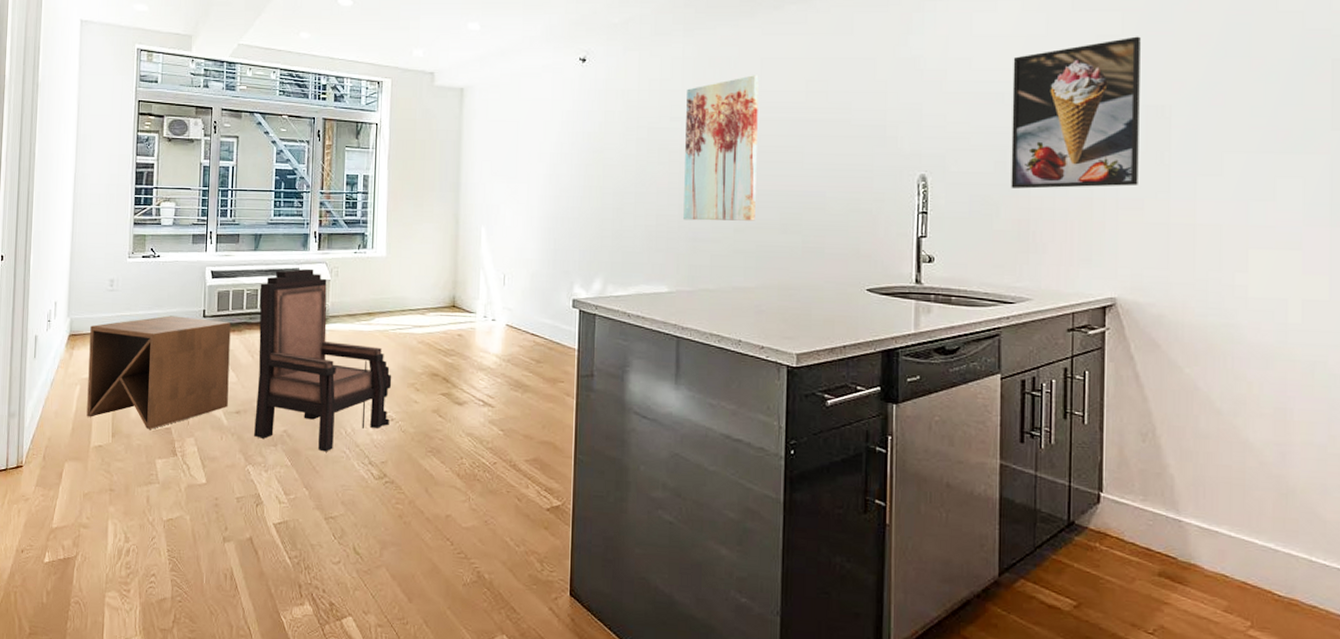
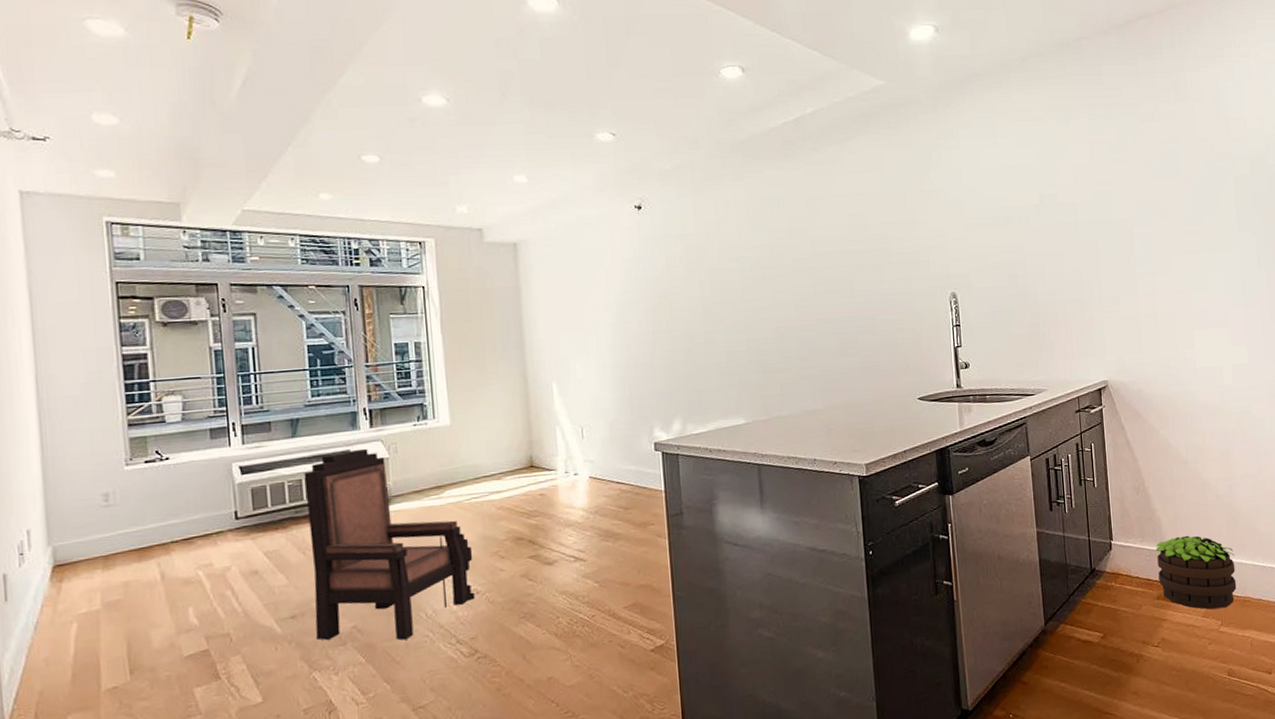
side table: present [86,315,231,429] -> none [82,519,280,658]
wall art: present [683,75,759,221] -> none [742,213,817,354]
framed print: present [1011,36,1141,189] -> none [1013,164,1114,298]
potted plant: none [1162,503,1282,606] -> present [1155,535,1237,609]

